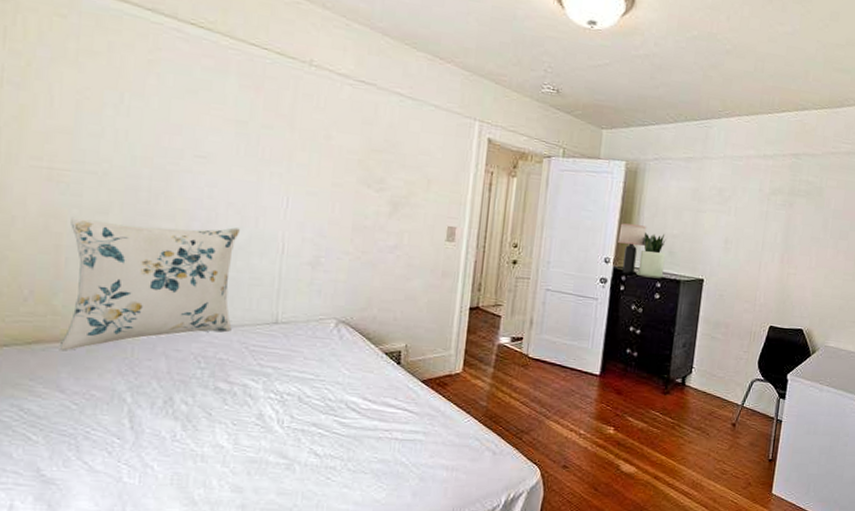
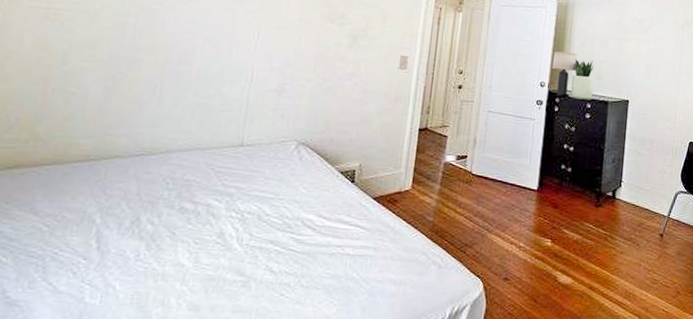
pillow: present [60,217,240,351] -> none [38,51,214,175]

